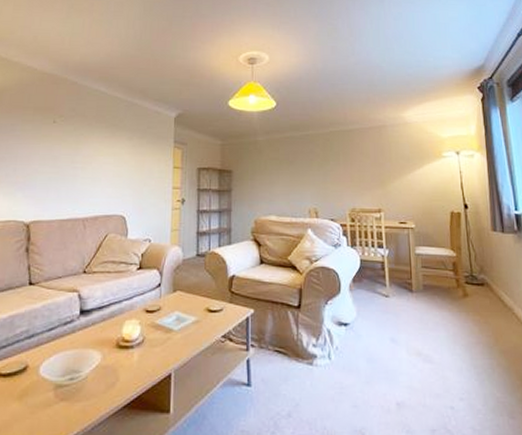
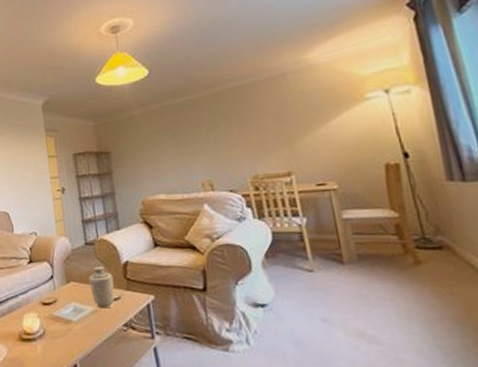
vase: none [195,278,219,319] -> present [89,266,115,309]

